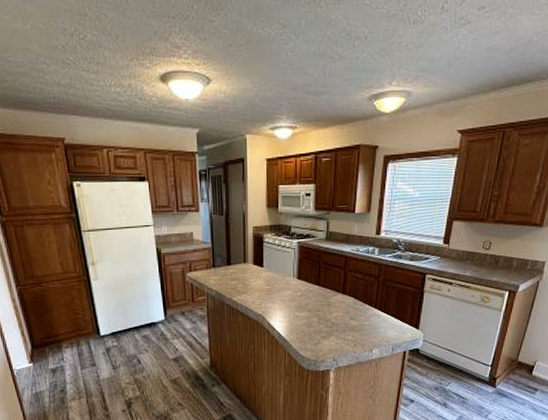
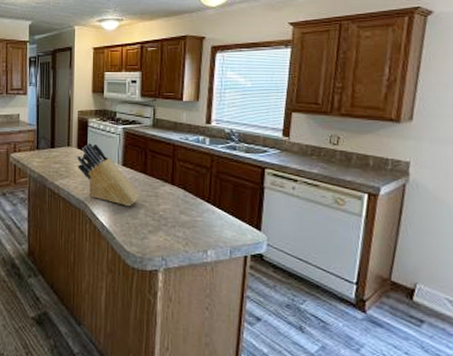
knife block: none [254,257,315,316] -> present [77,142,141,206]

